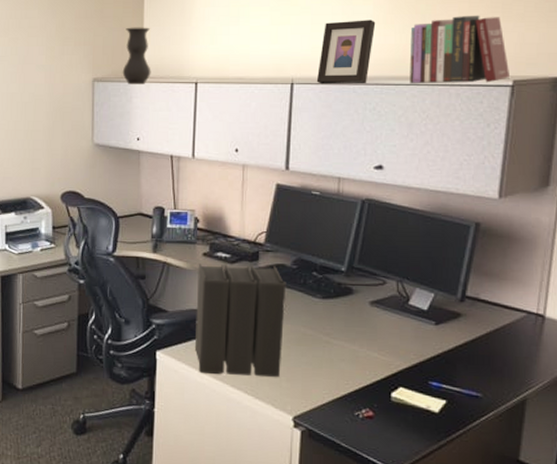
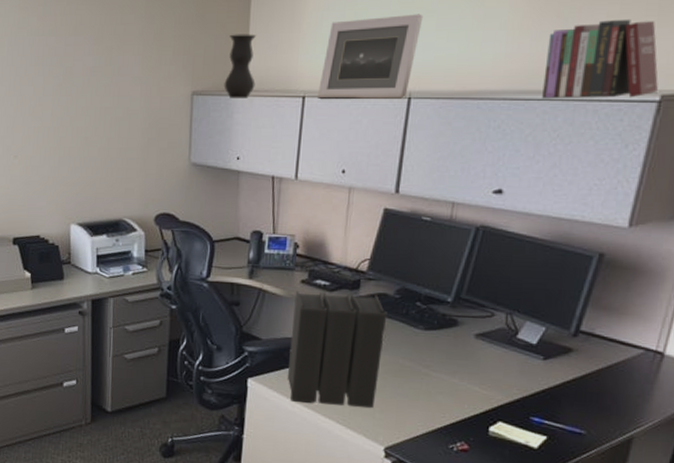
picture frame: none [209,10,299,85] -> present [318,14,424,100]
picture frame: present [316,20,376,84] -> none [436,25,510,99]

